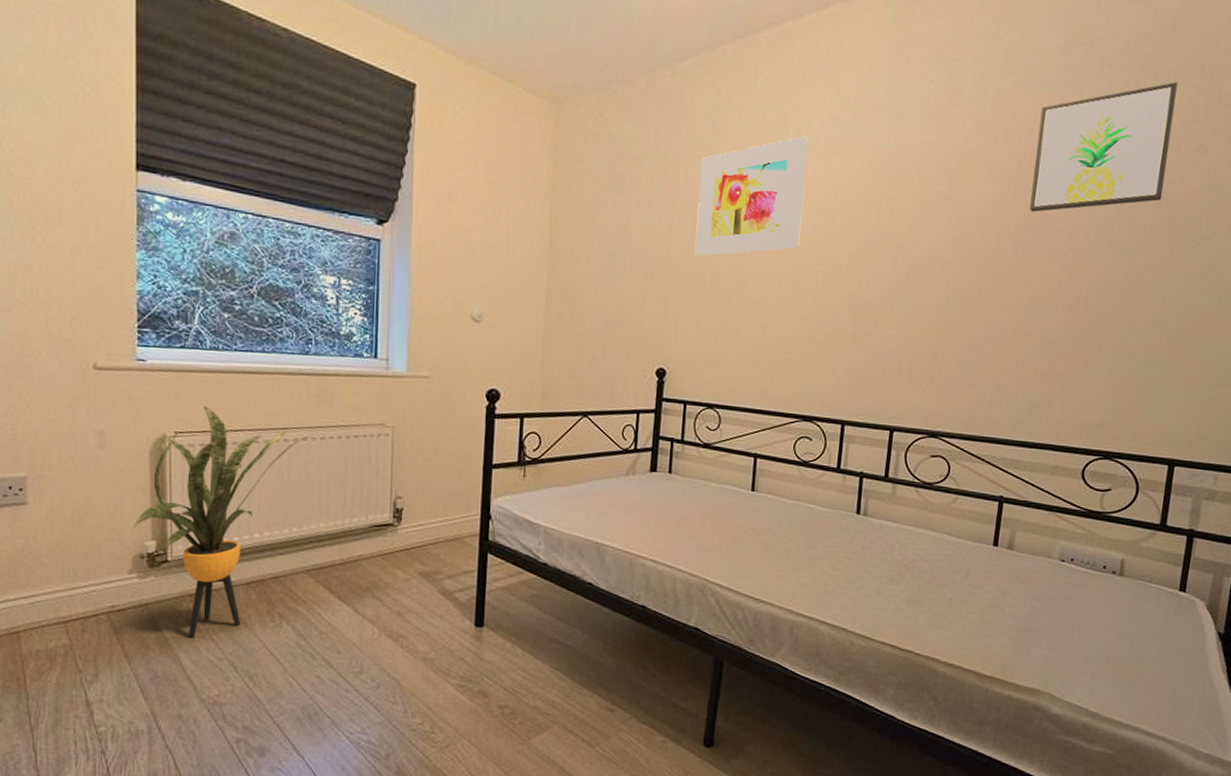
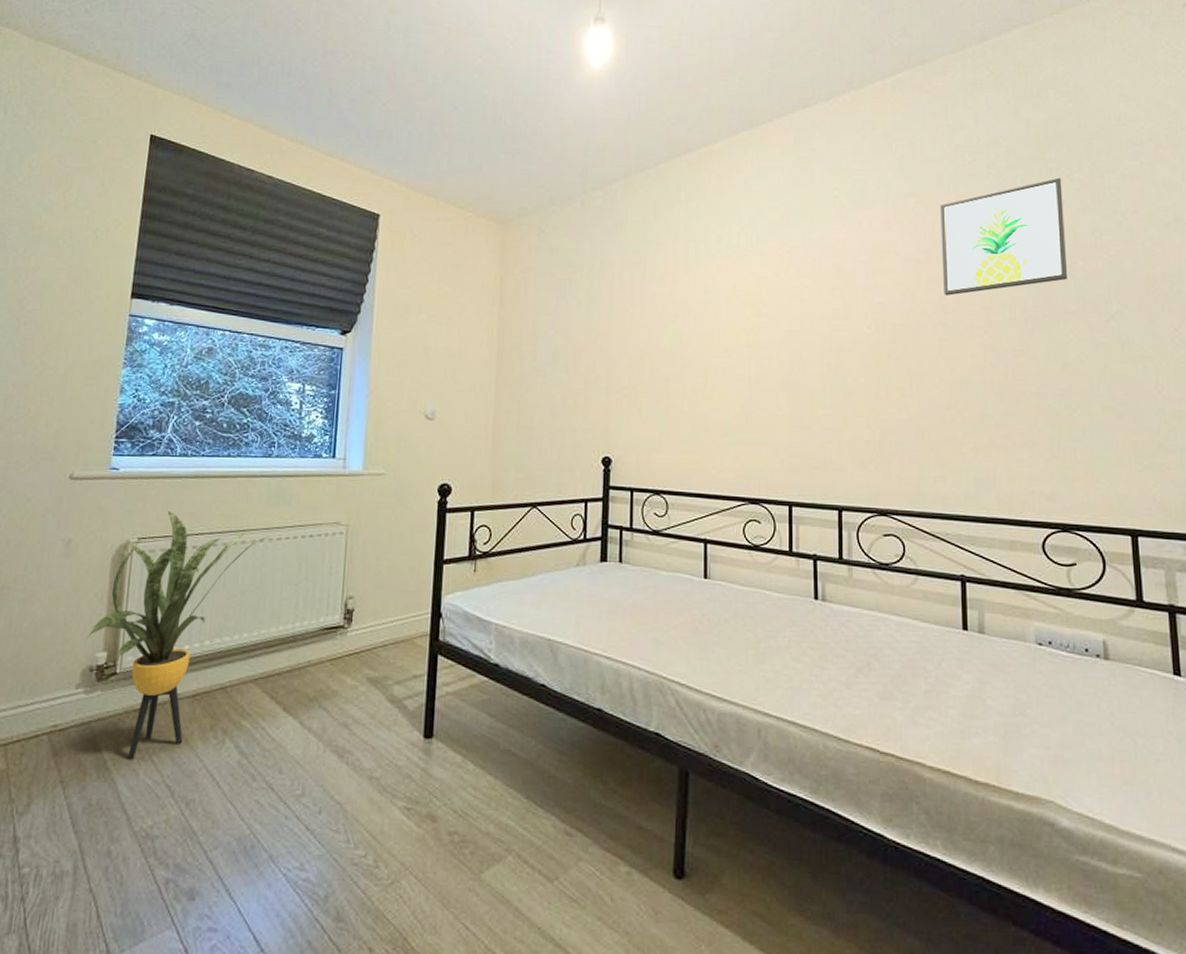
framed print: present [694,136,809,256] -> none [632,240,731,350]

